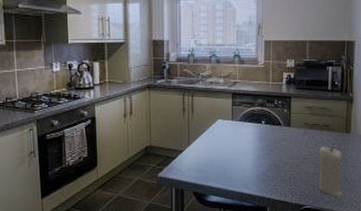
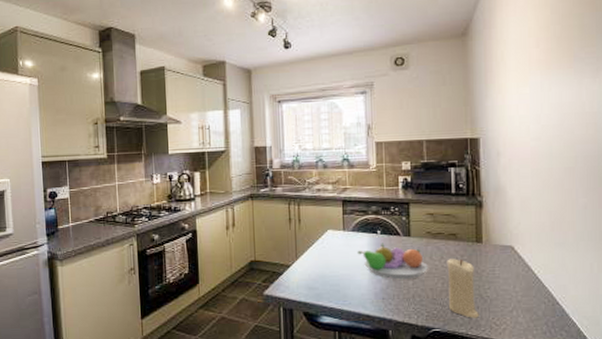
fruit bowl: none [243,132,304,164] -> present [357,243,428,280]

